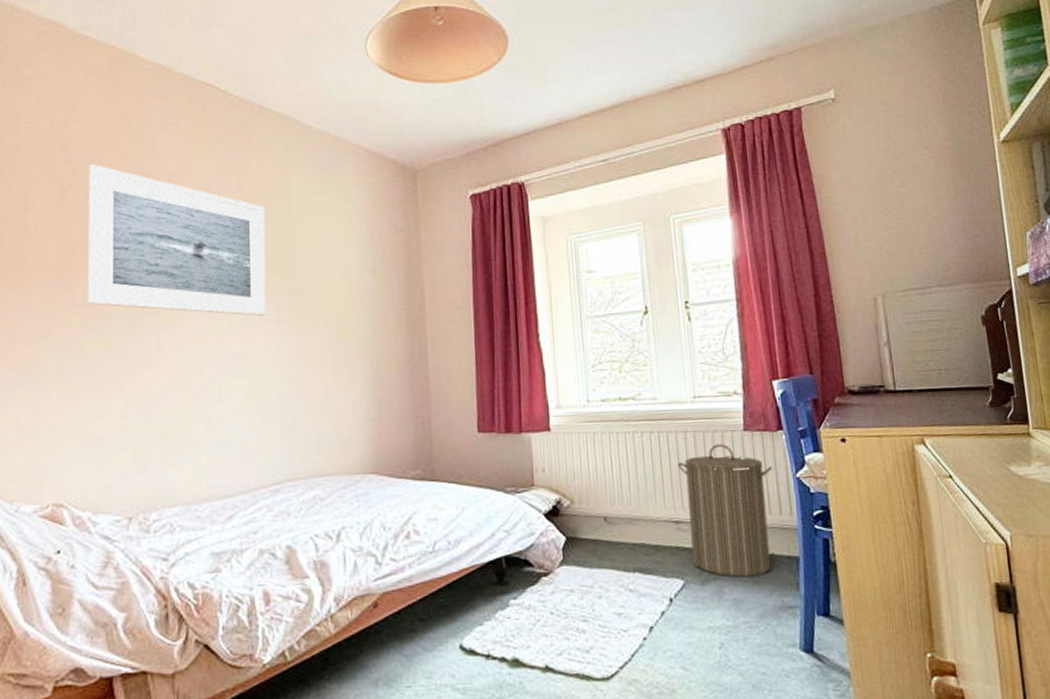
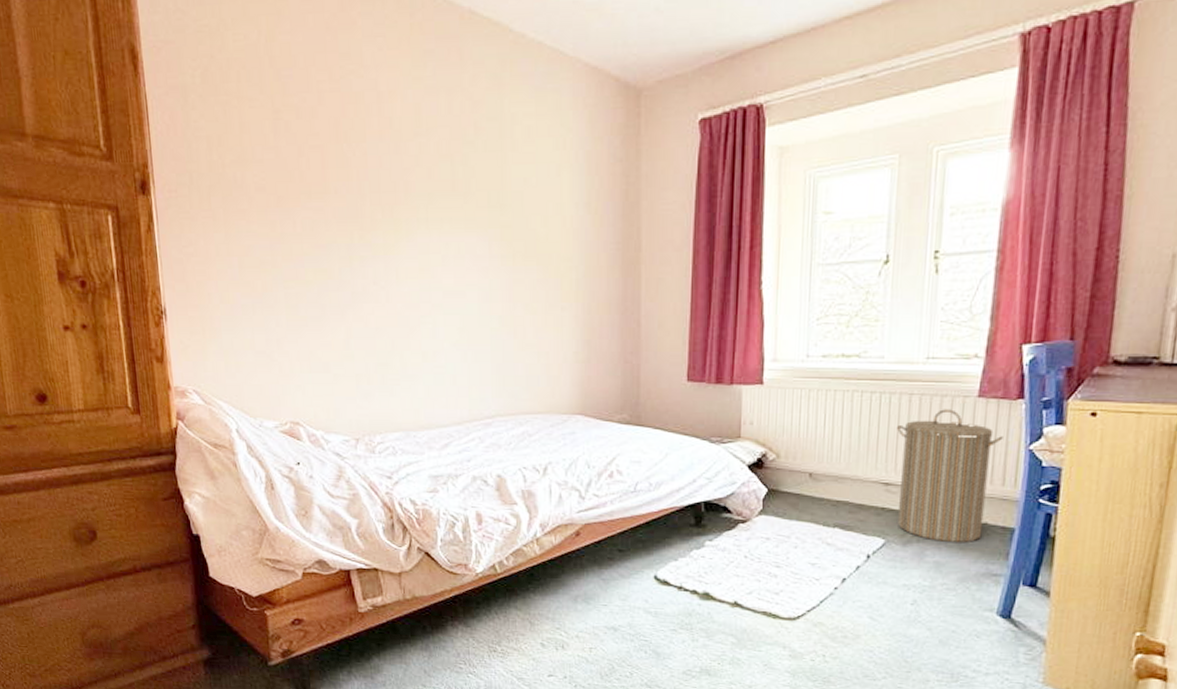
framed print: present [87,164,266,316] -> none [299,82,478,251]

